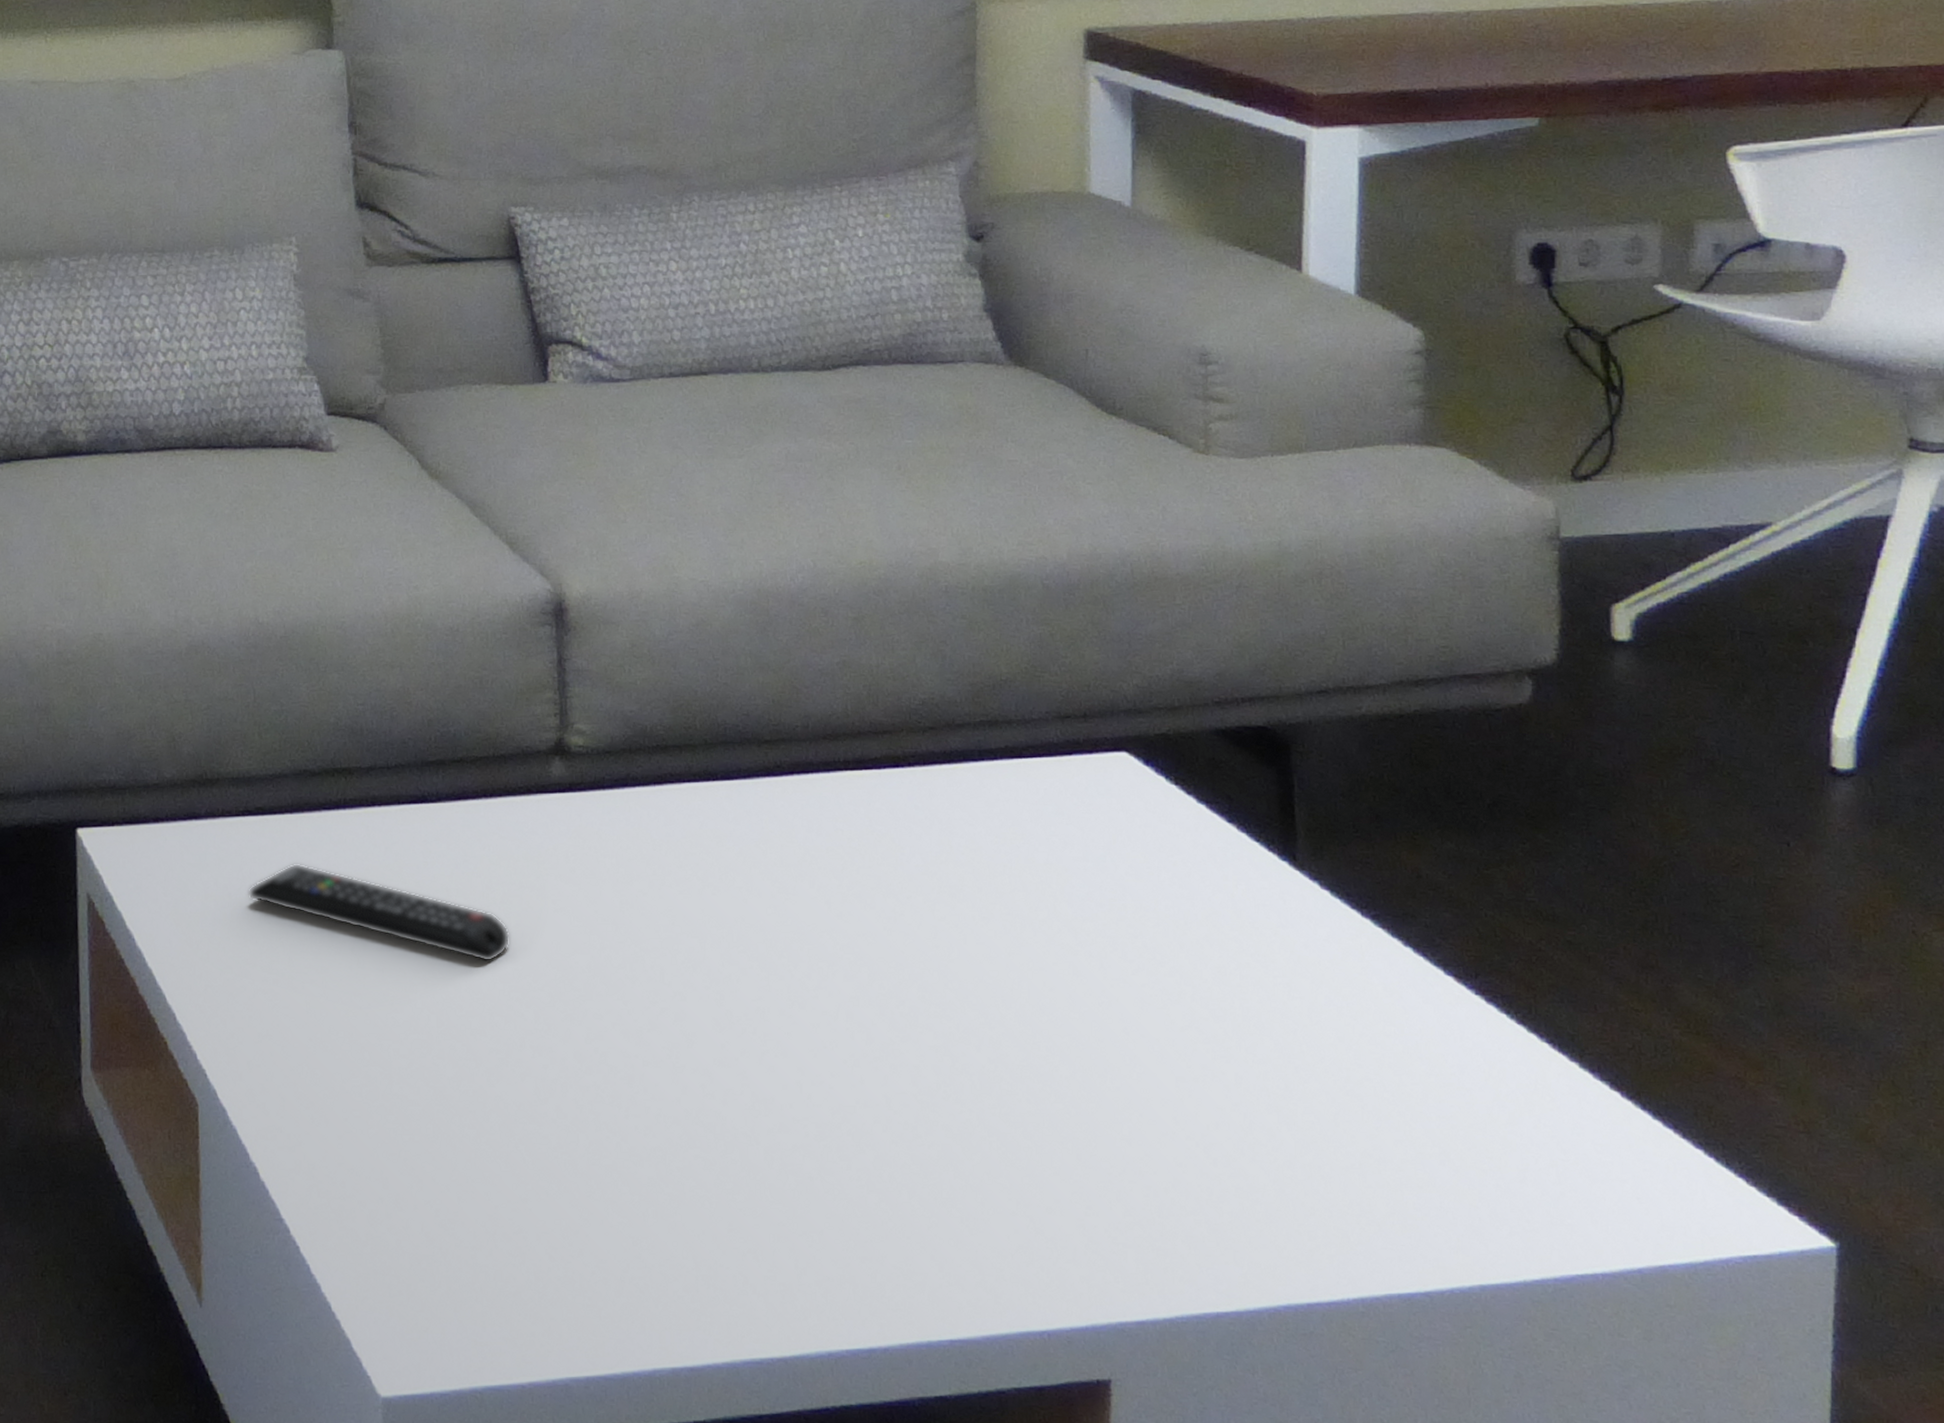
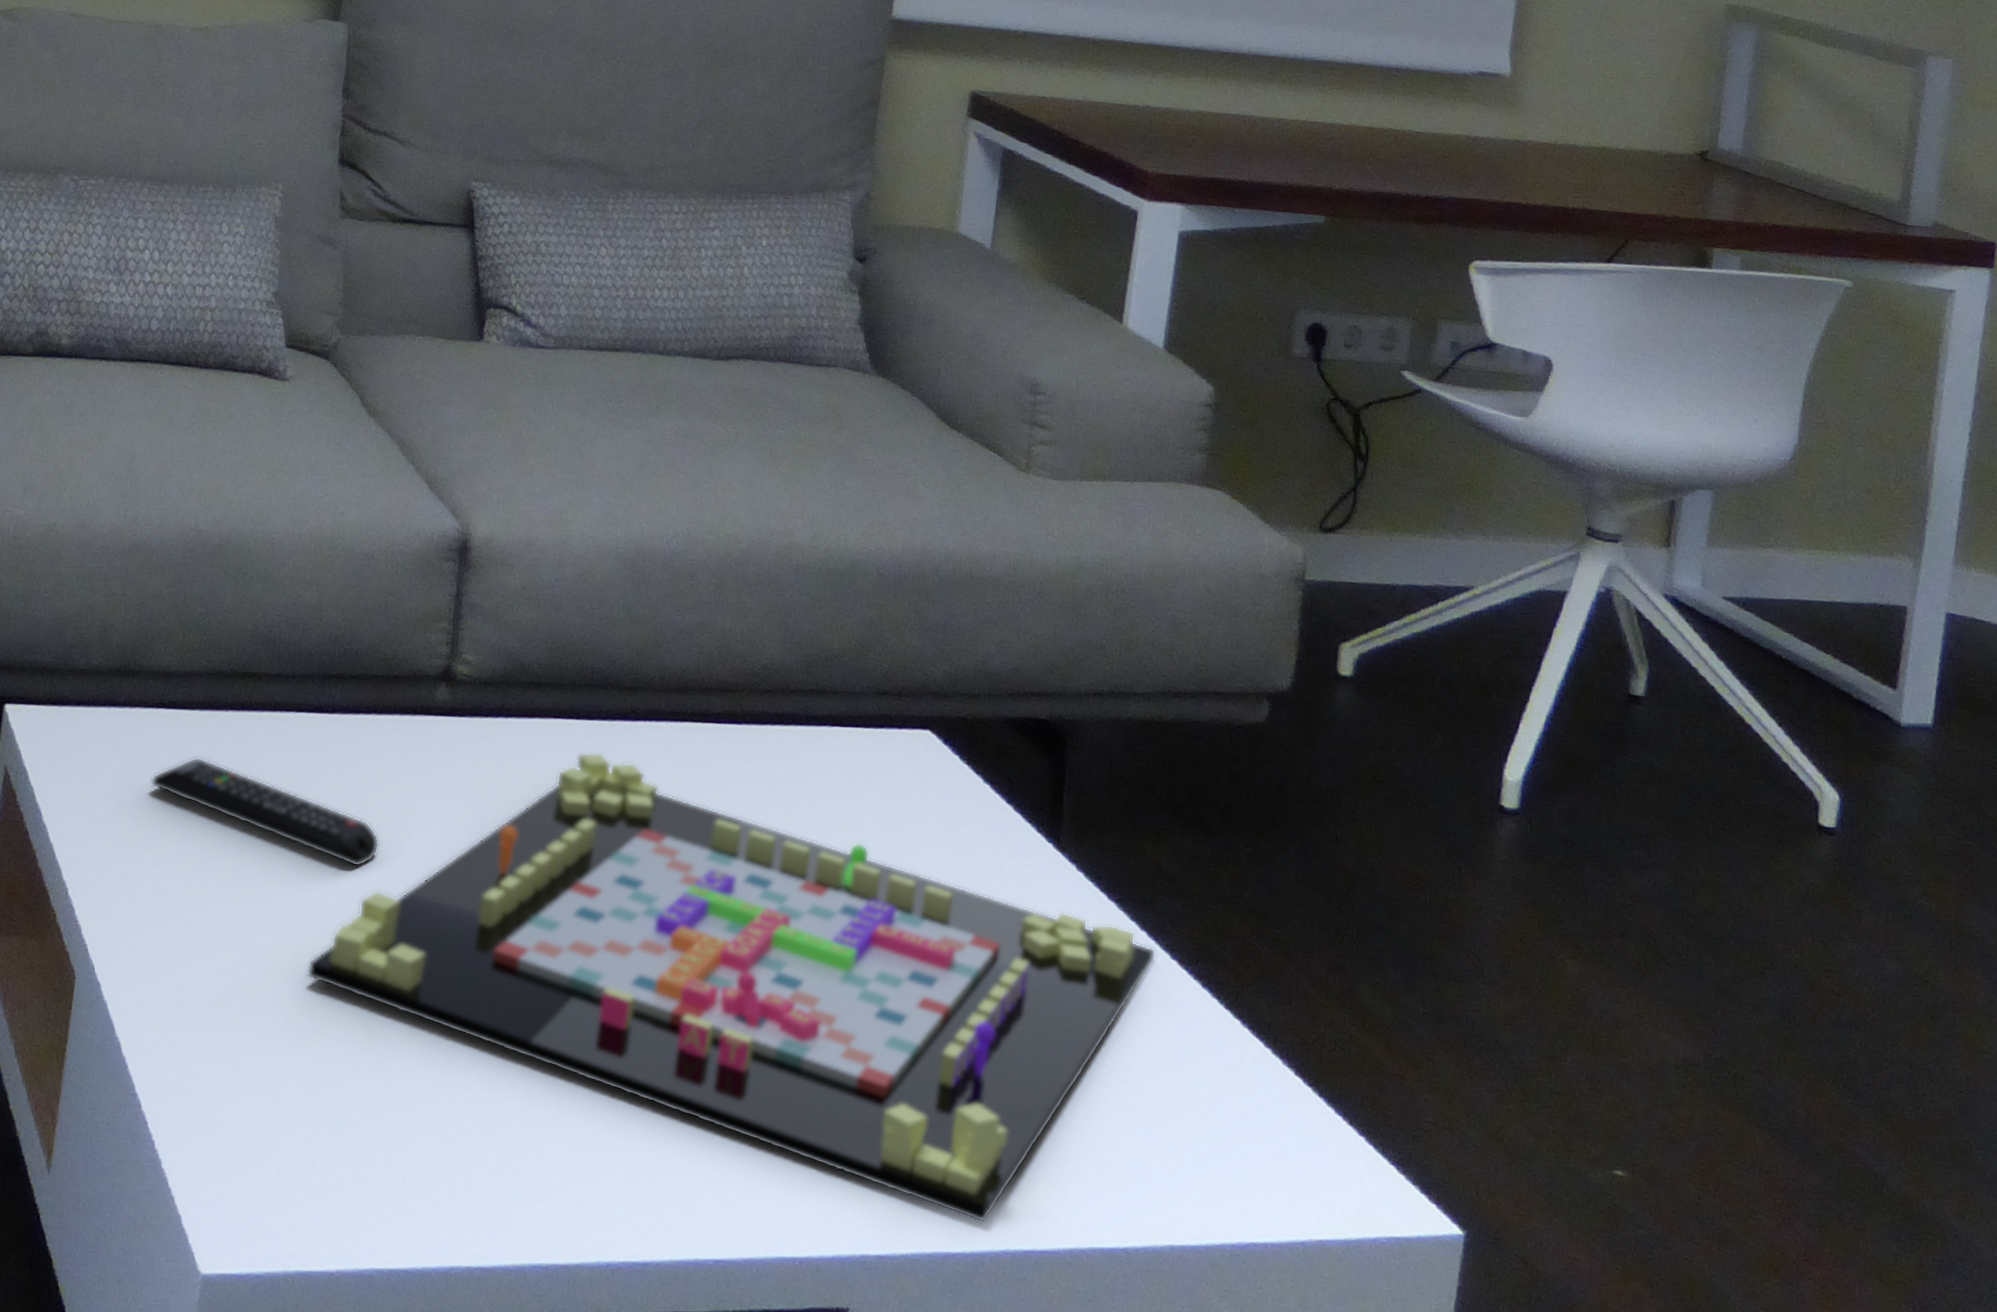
gameboard: none [449,814,1427,1278] -> present [306,752,1156,1223]

